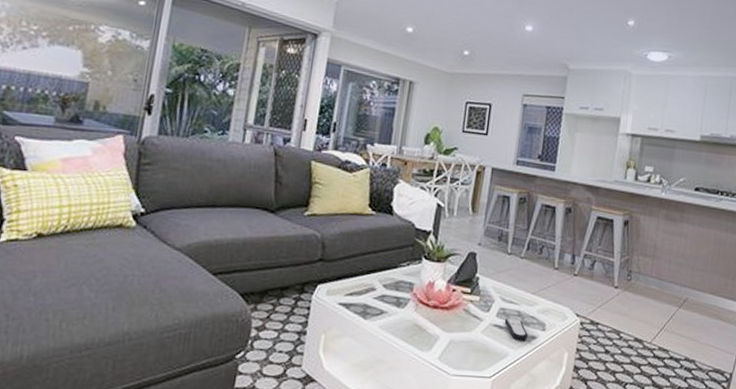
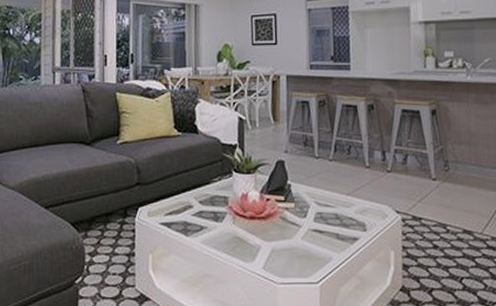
remote control: present [504,317,528,340] -> none [323,221,350,243]

